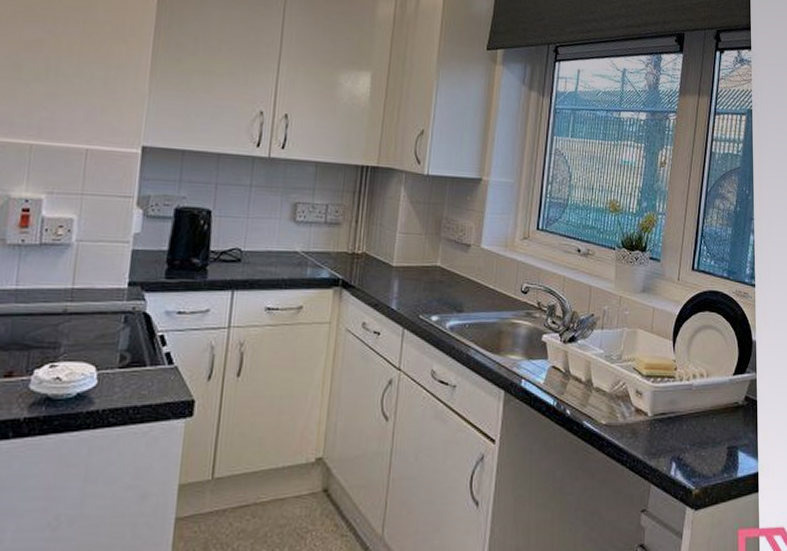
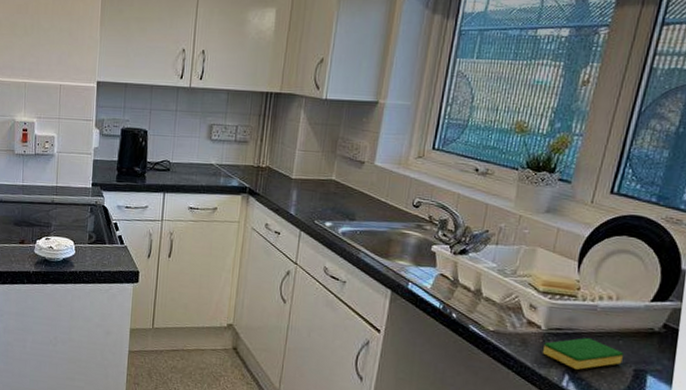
dish sponge: none [652,420,719,455] -> present [543,338,625,370]

